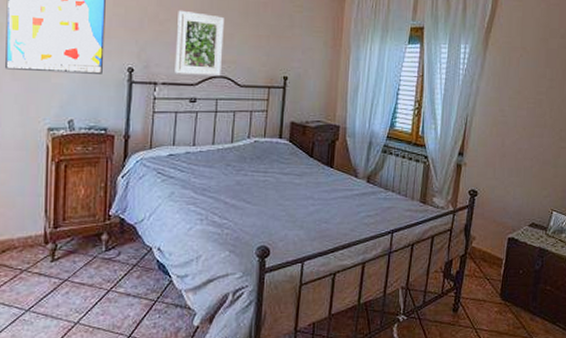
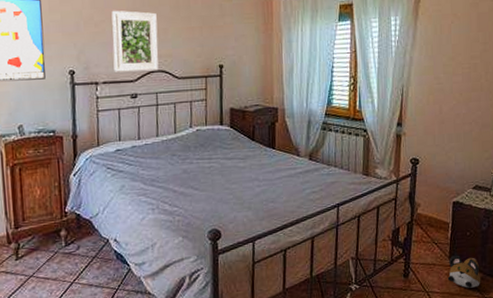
plush toy: none [497,293,531,328] -> present [447,255,481,288]

